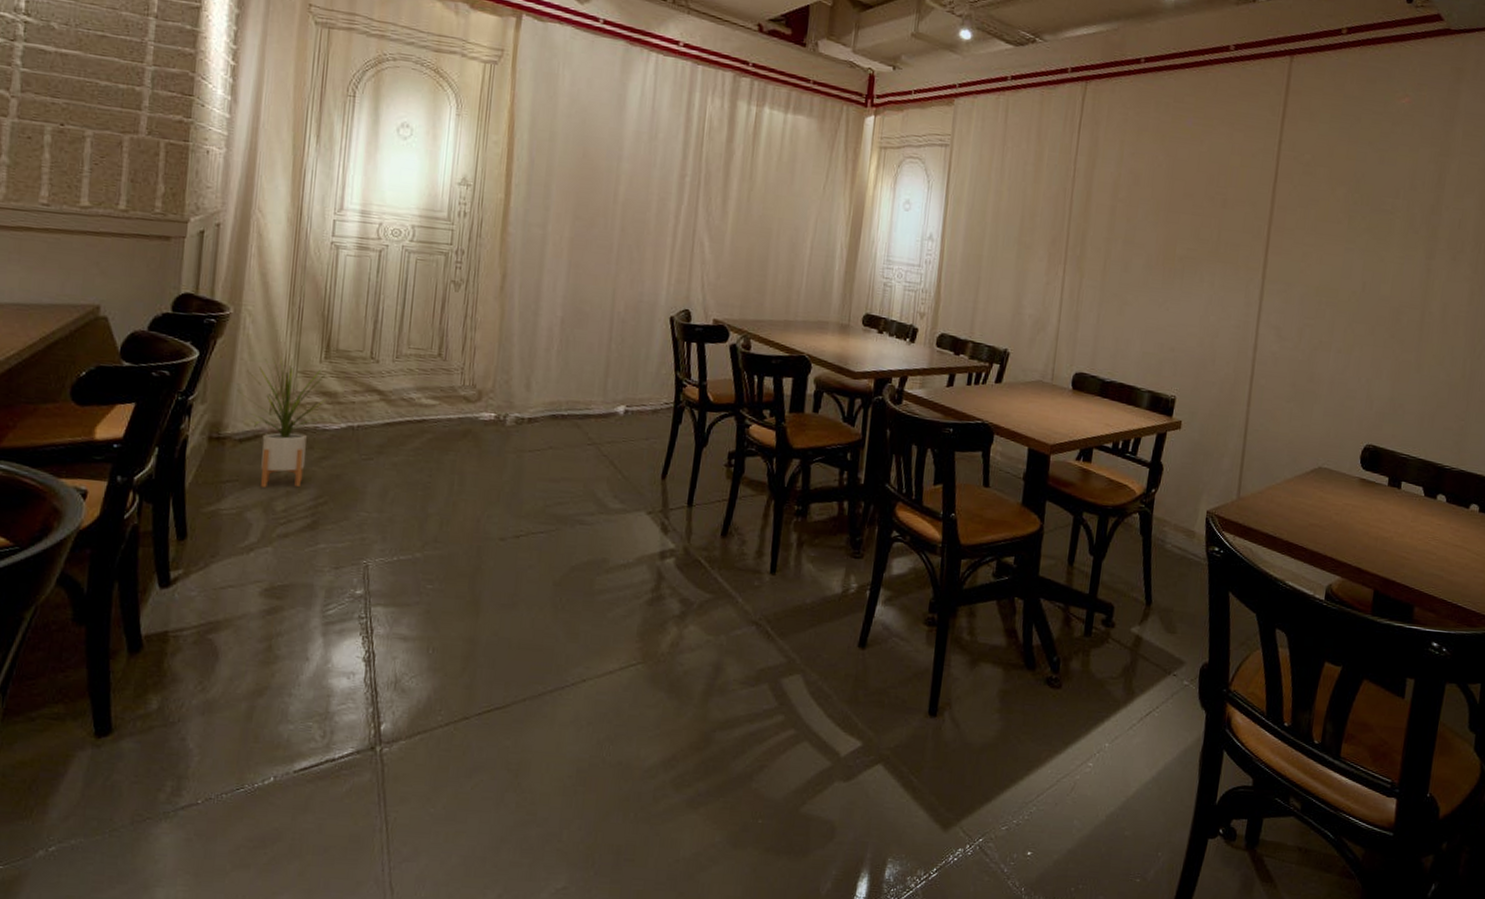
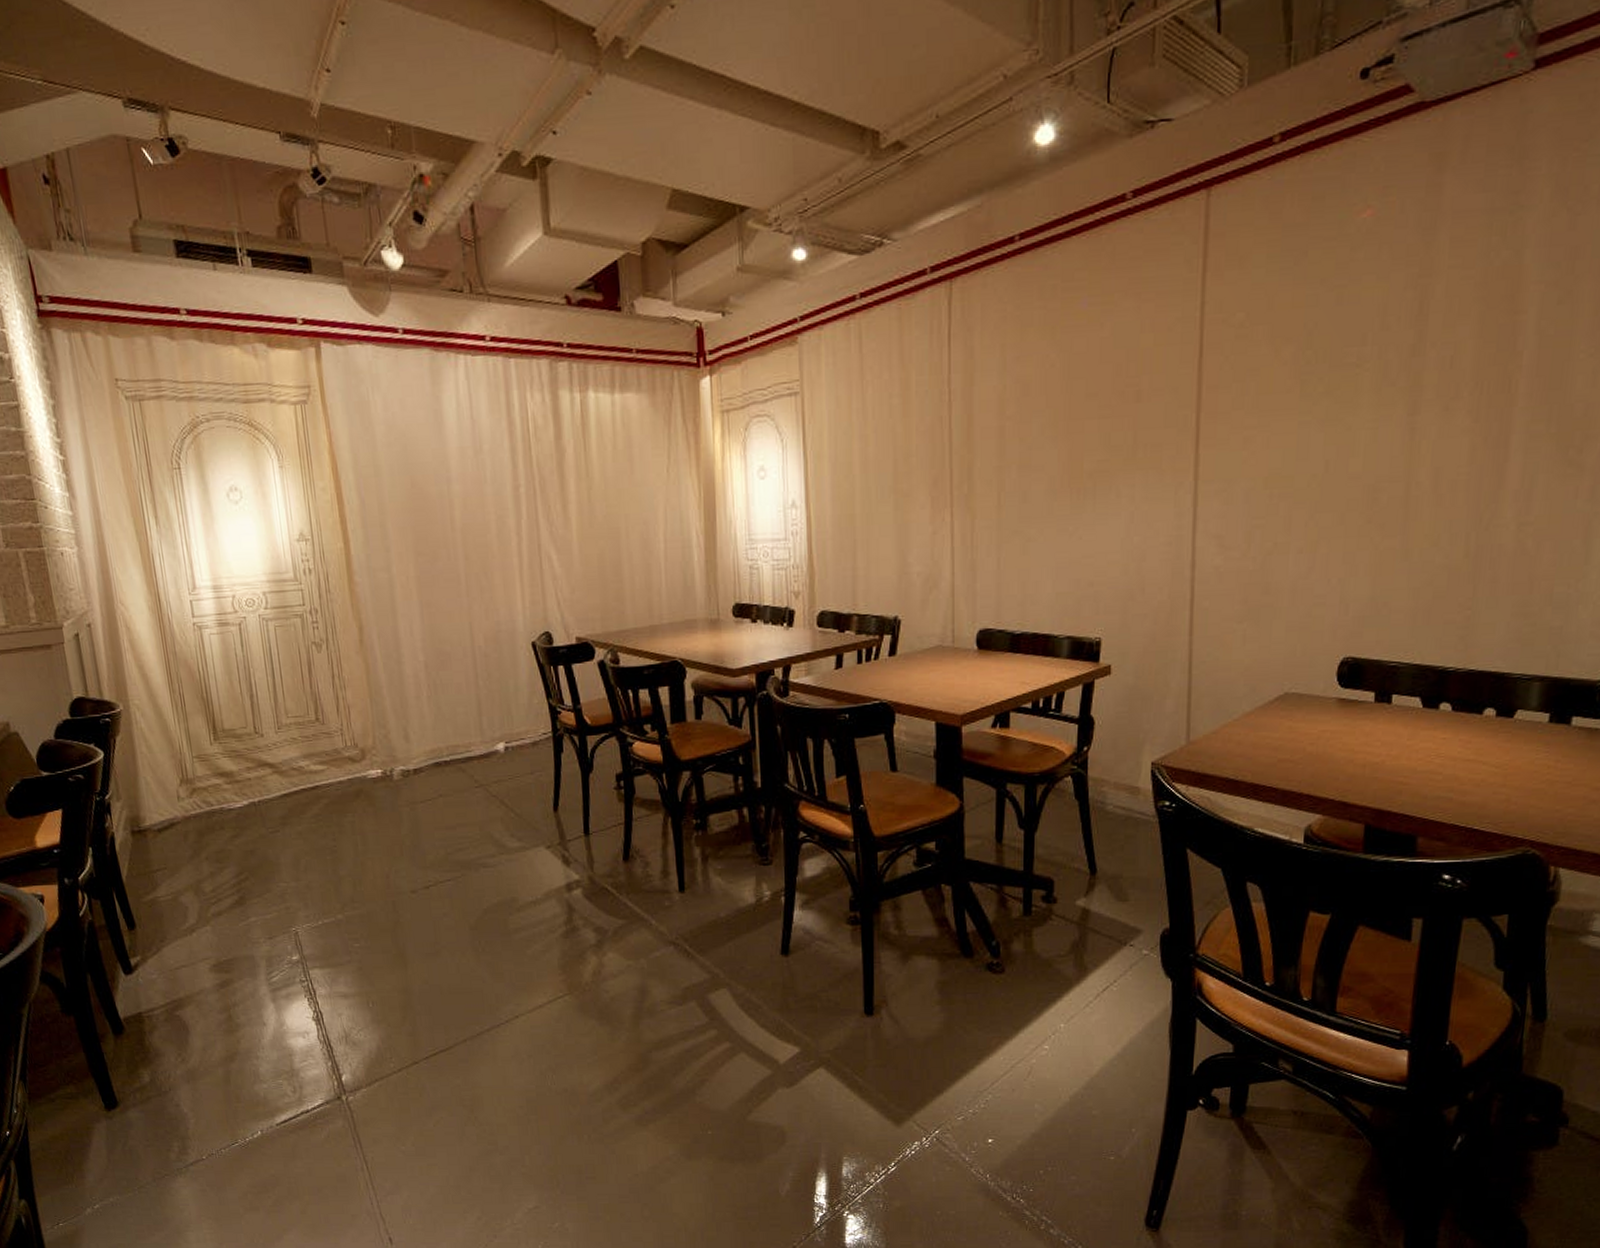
house plant: present [235,357,330,488] -> none [142,743,232,873]

